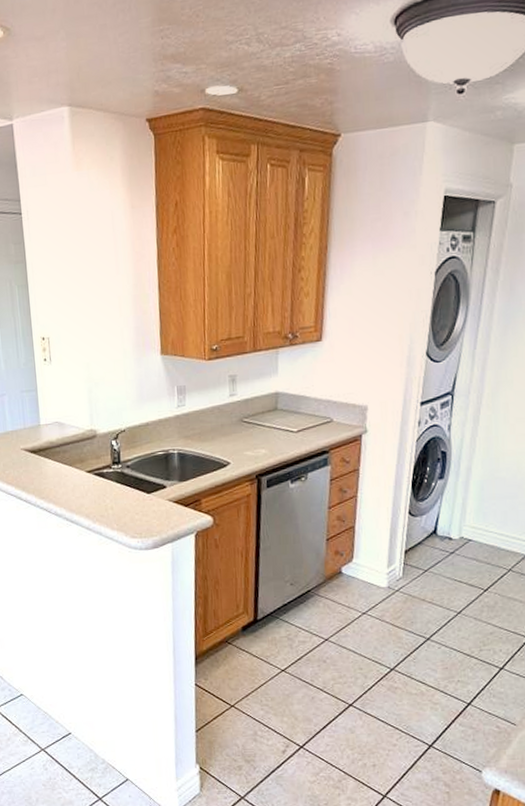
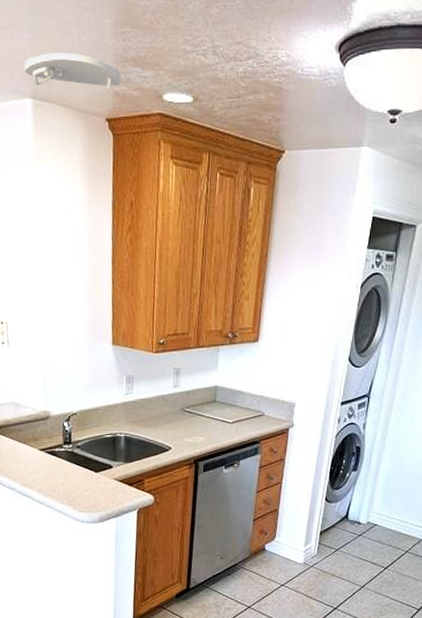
smoke detector: none [59,56,162,92] -> present [24,52,122,90]

